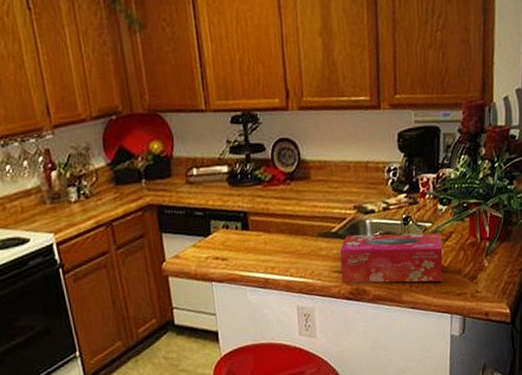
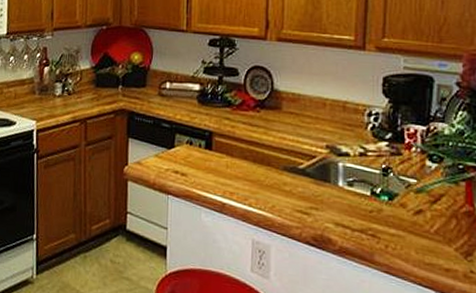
tissue box: present [340,233,443,283] -> none [304,175,429,250]

